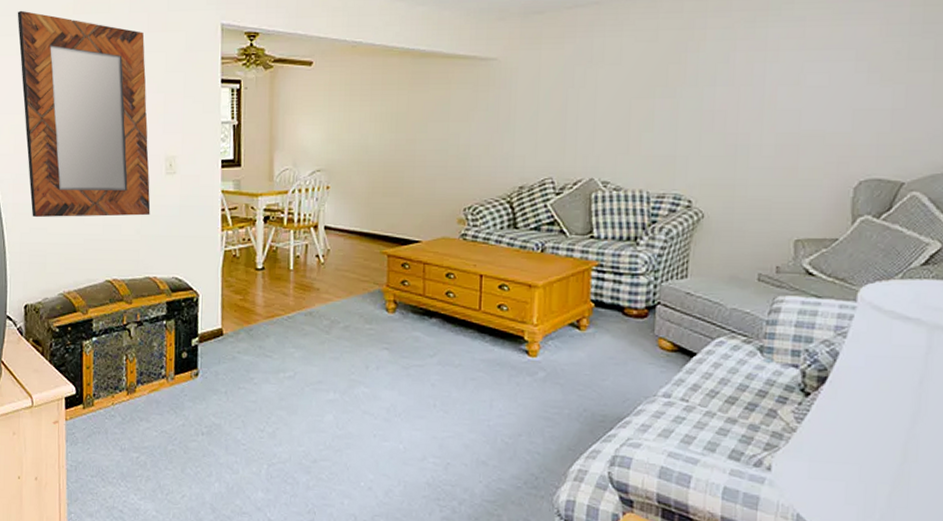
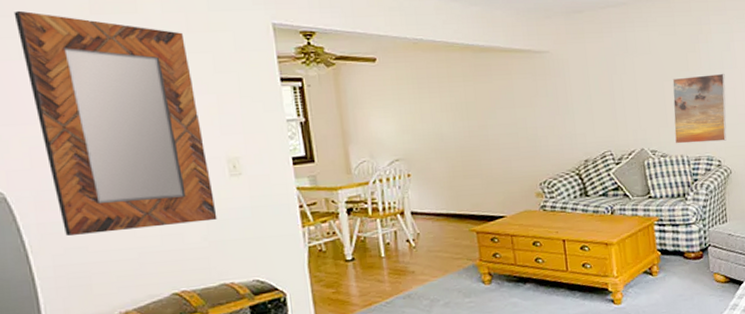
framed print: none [634,91,716,177] -> present [672,73,727,144]

